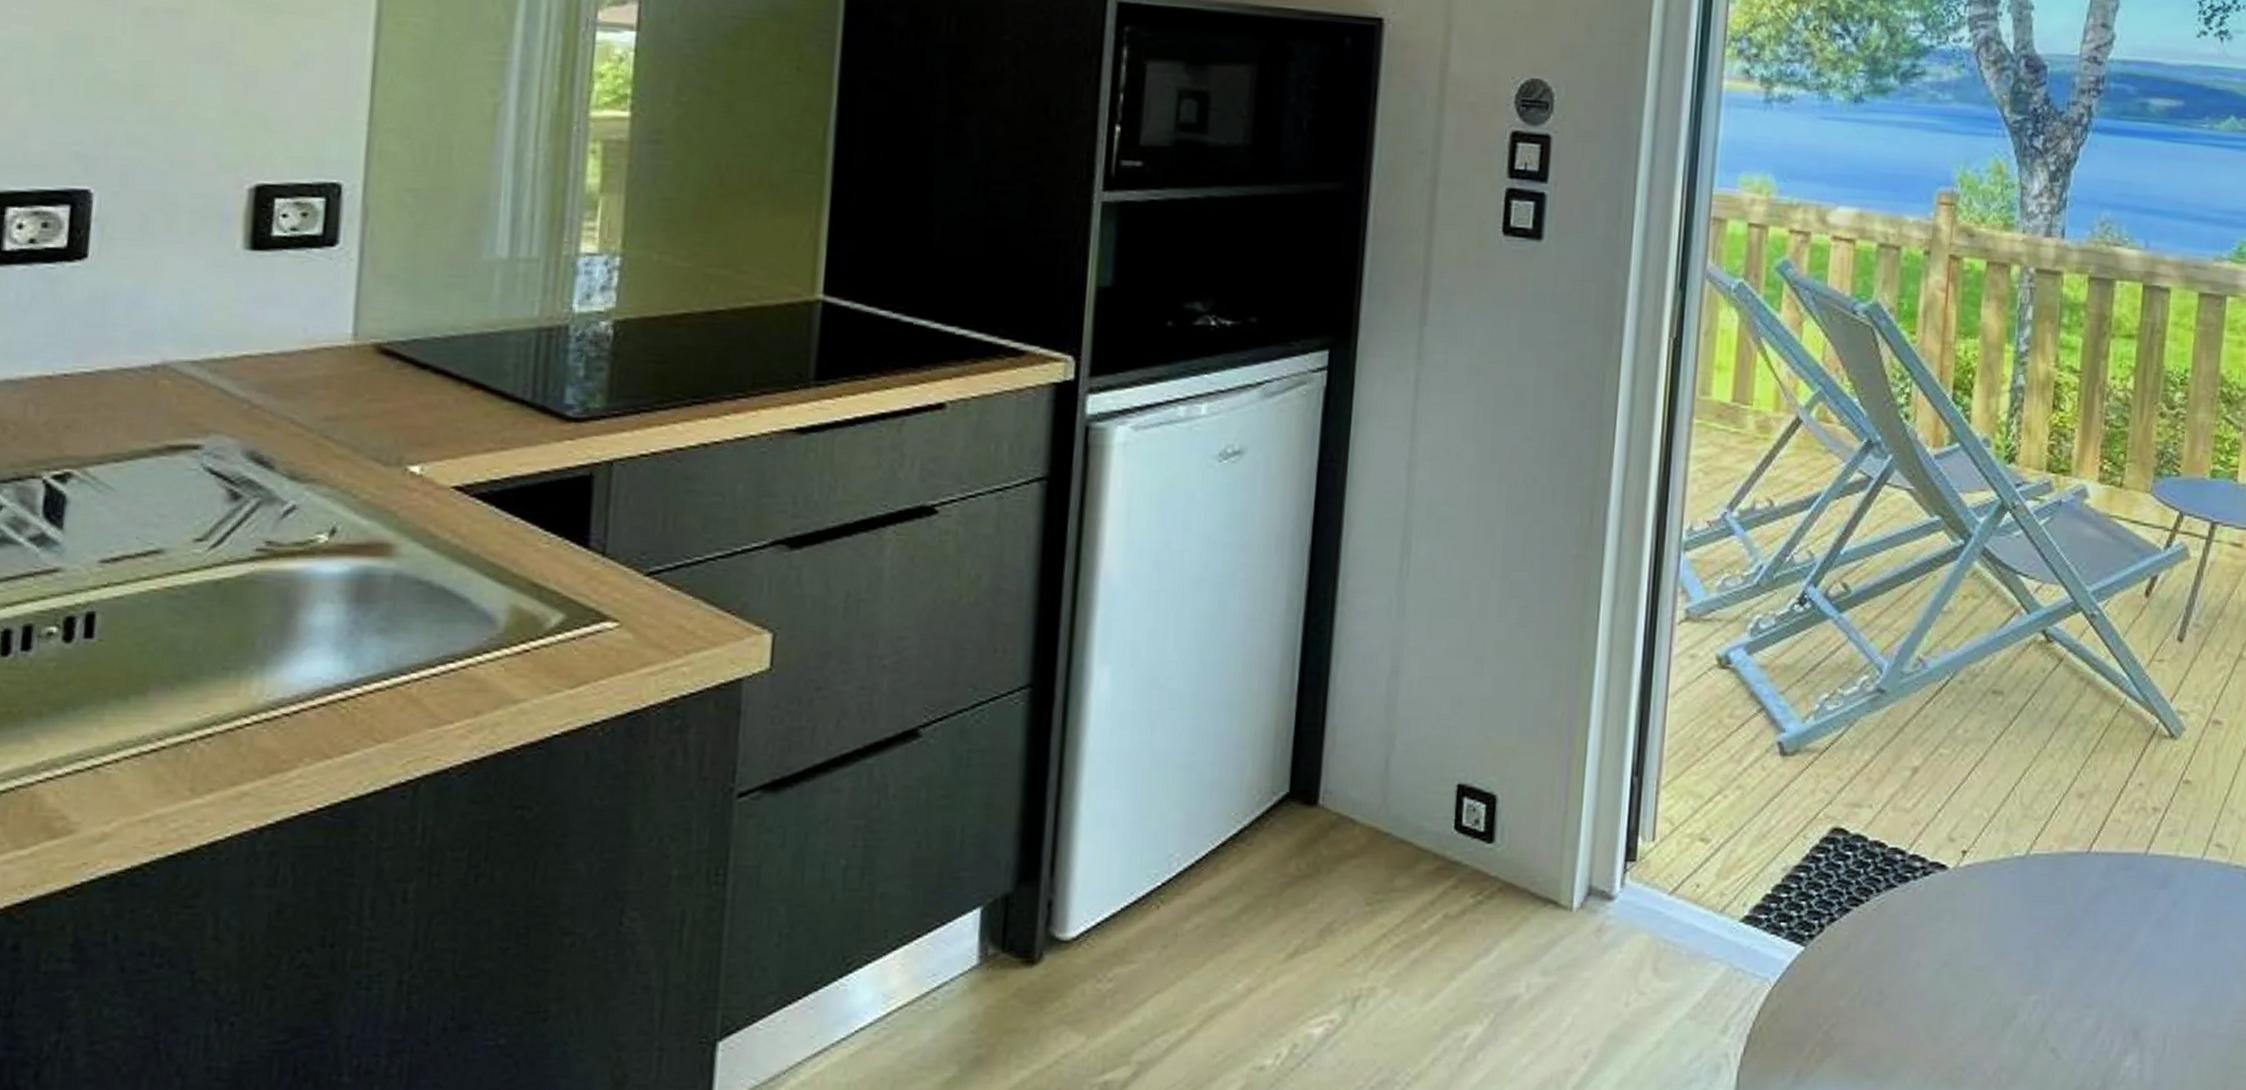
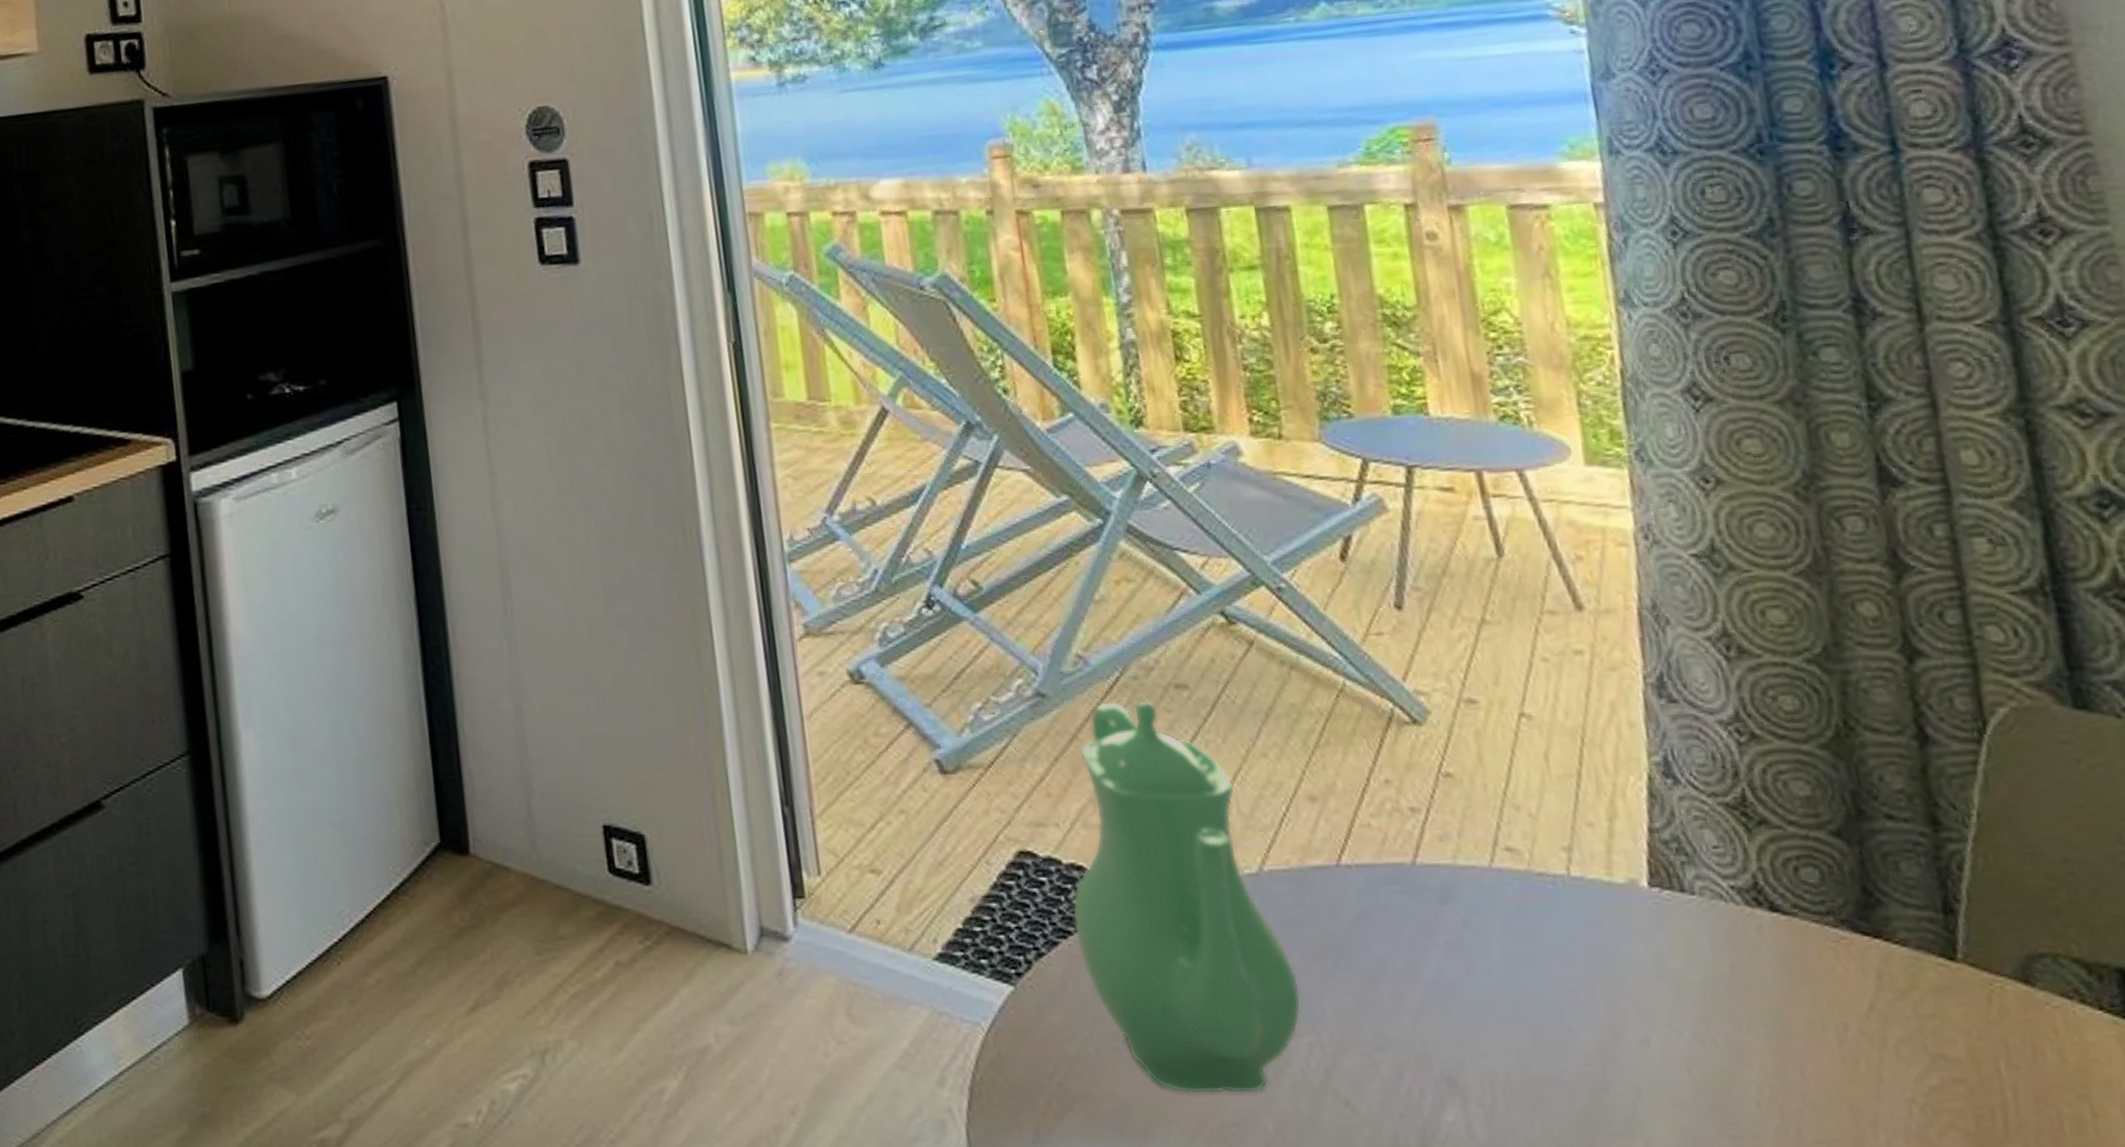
teapot: none [1865,700,2038,1043] -> present [1072,700,1302,1095]

